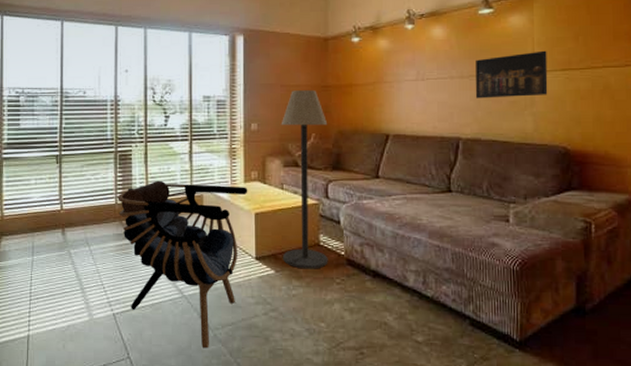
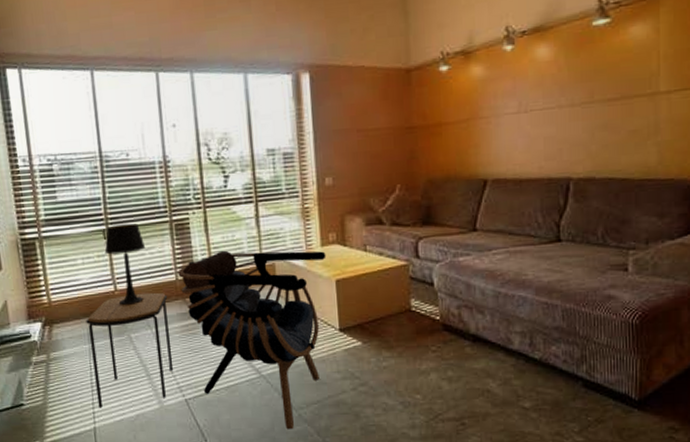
side table: none [32,213,107,317] -> present [86,292,174,408]
table lamp: none [56,152,92,224] -> present [104,223,146,306]
floor lamp: present [281,90,328,269] -> none [359,133,422,338]
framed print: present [475,50,548,99] -> none [588,65,676,130]

